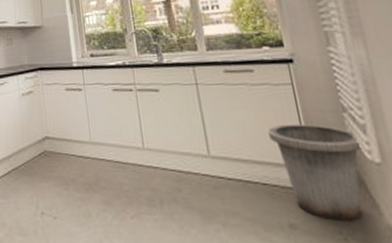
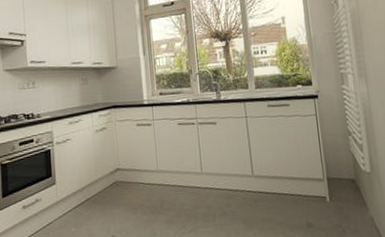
trash can: present [268,123,362,221] -> none [297,146,359,218]

